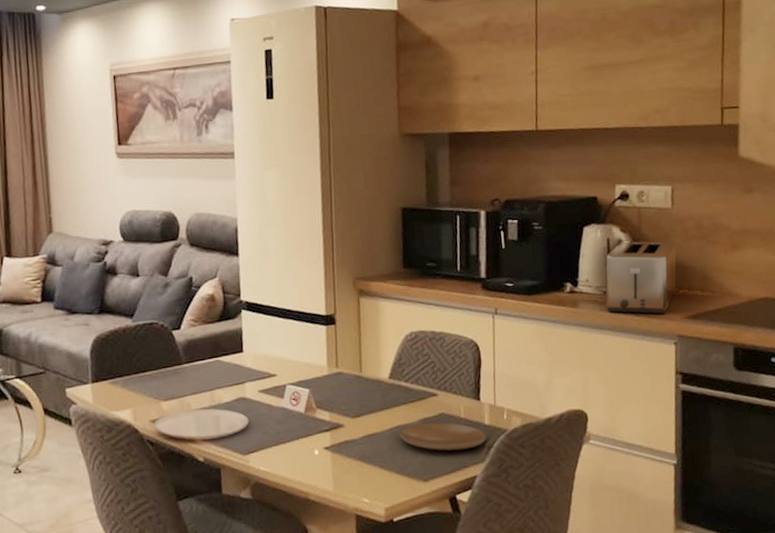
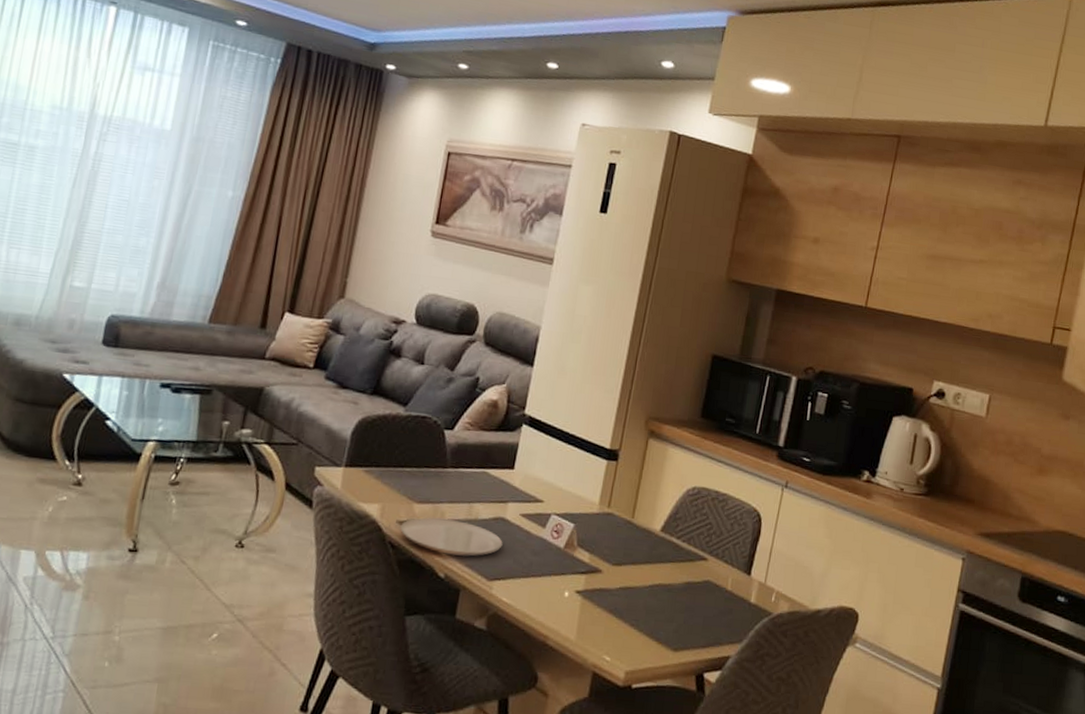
plate: present [400,422,486,451] -> none [658,586,749,626]
toaster: present [605,240,677,314] -> none [900,439,984,525]

